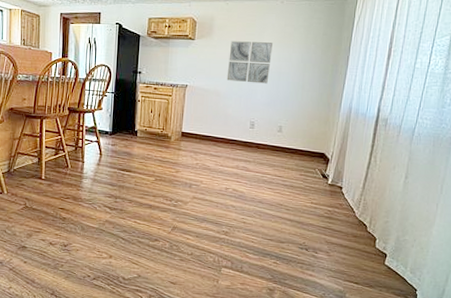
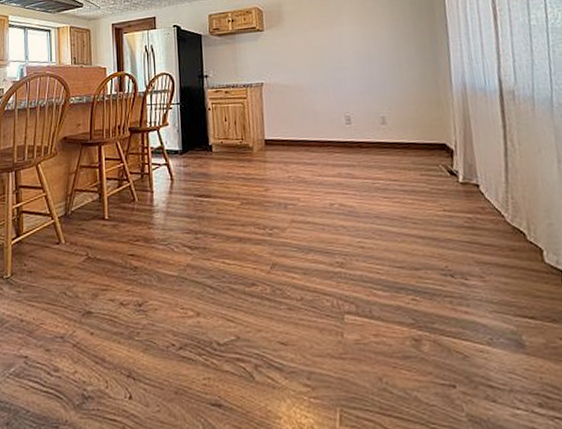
wall art: present [226,41,273,84] -> none [305,21,357,72]

